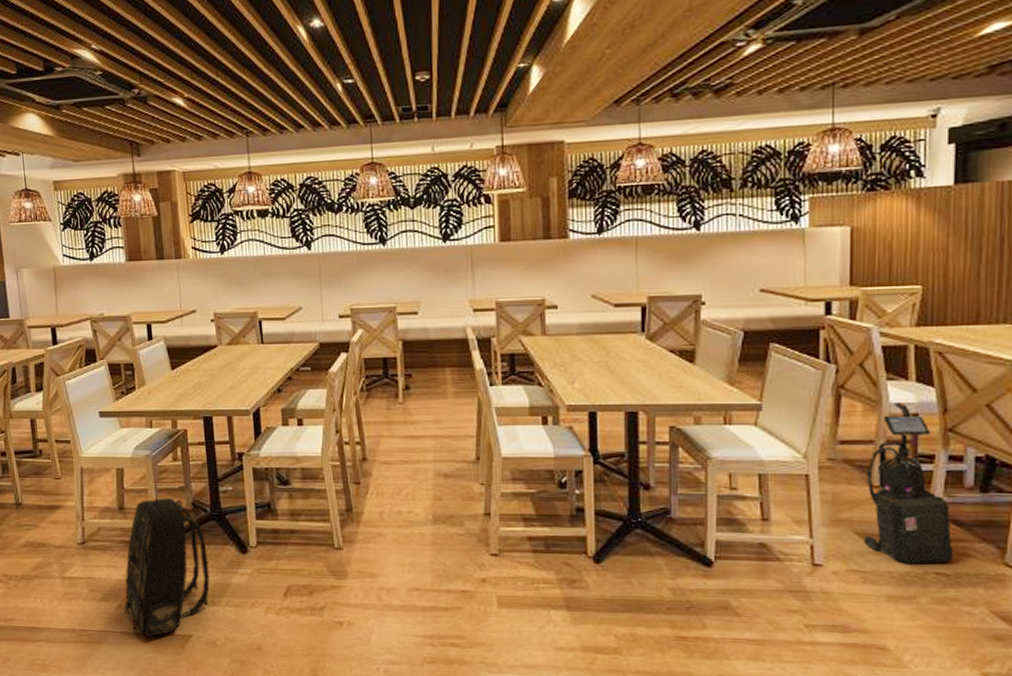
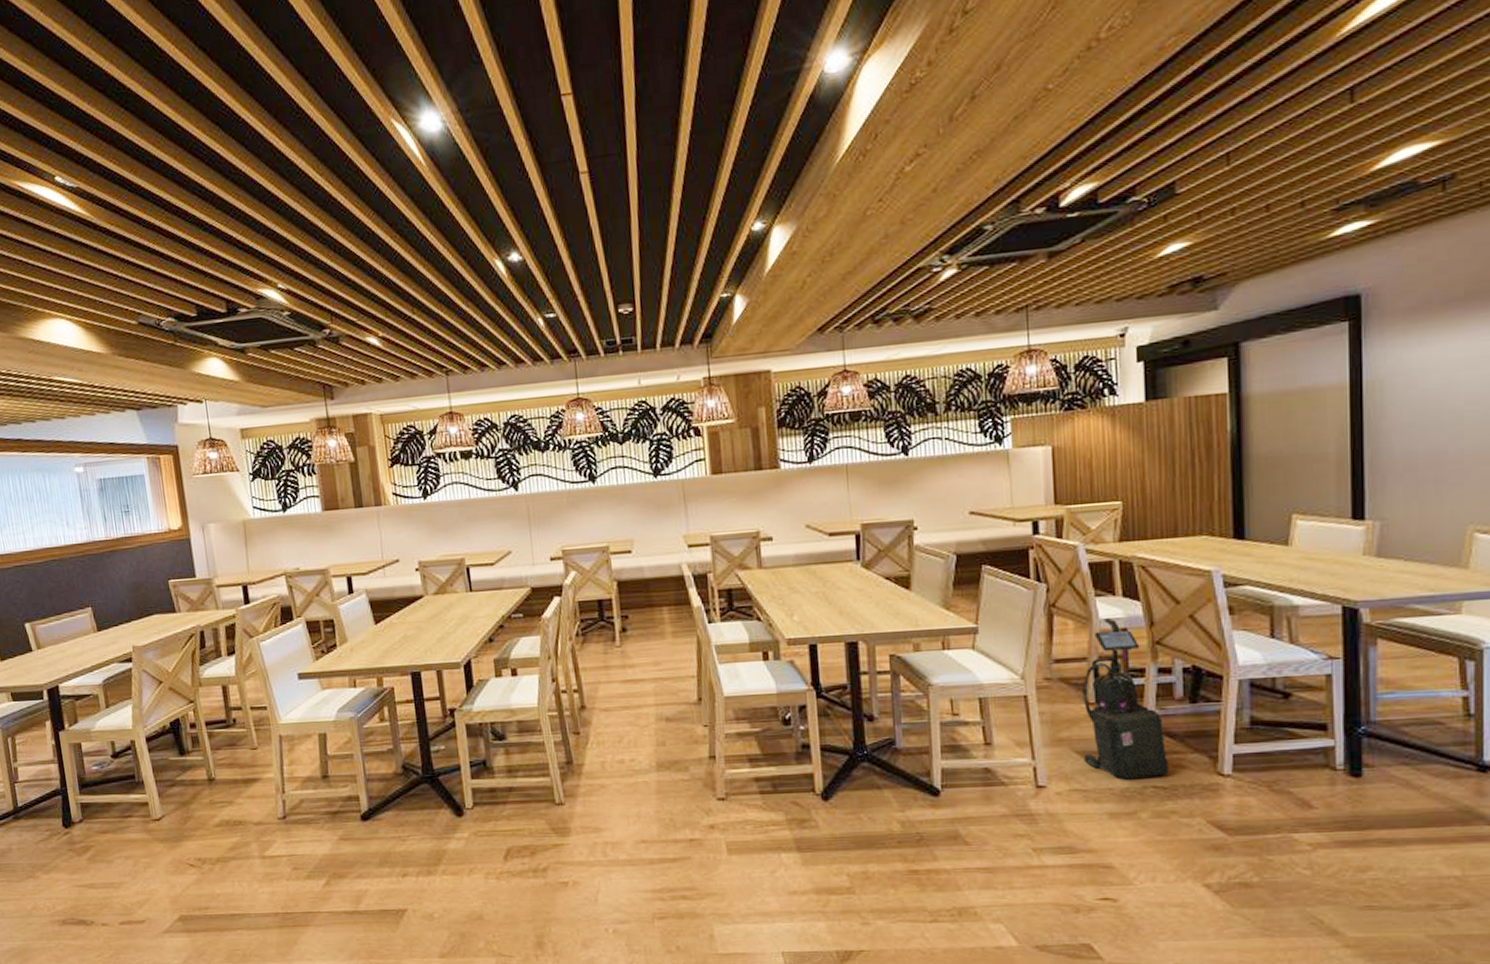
backpack: present [124,498,210,638] -> none [332,762,425,916]

